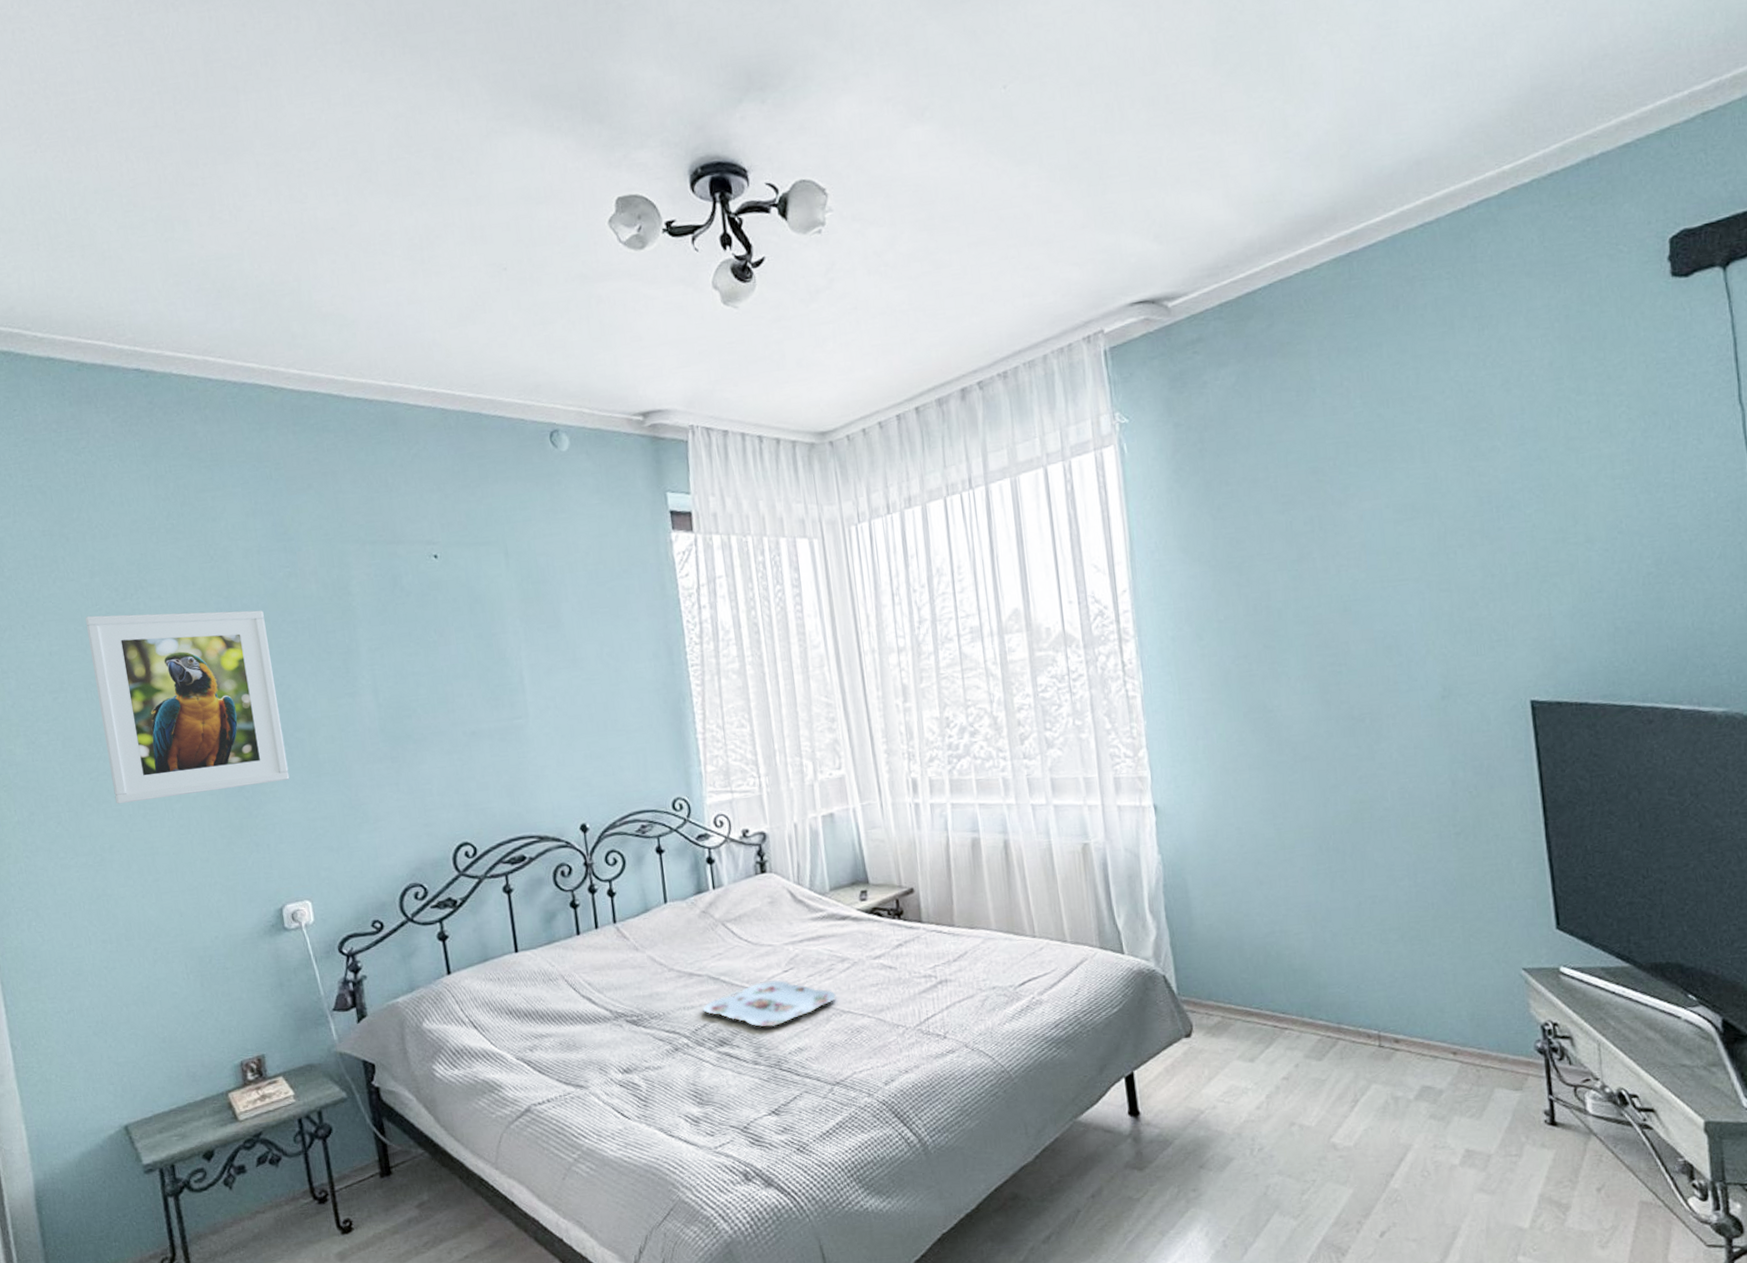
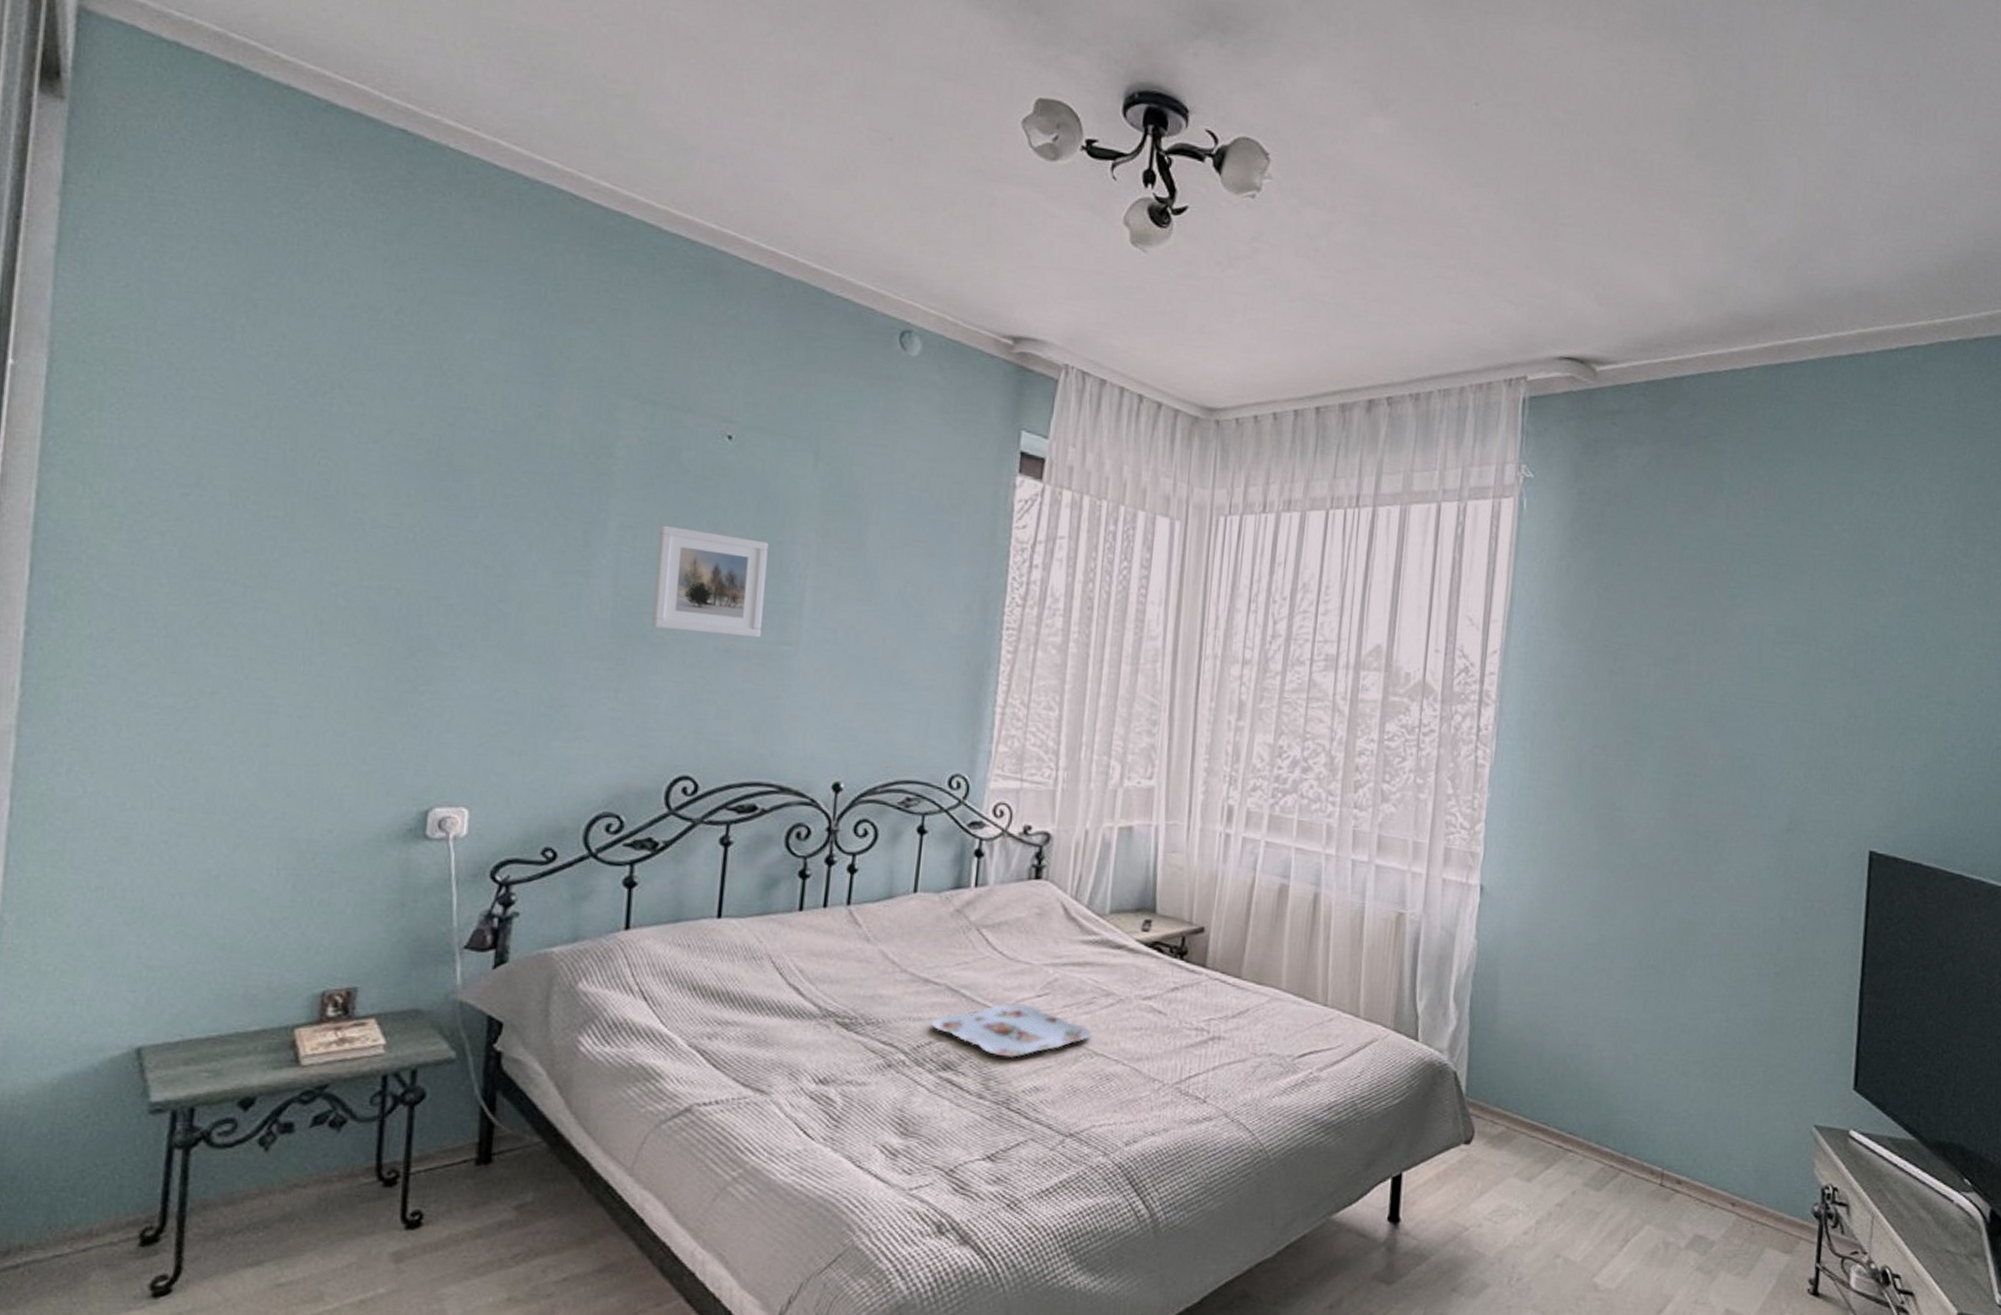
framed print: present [85,610,290,804] -> none [235,405,495,658]
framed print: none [399,636,497,727] -> present [651,525,768,638]

